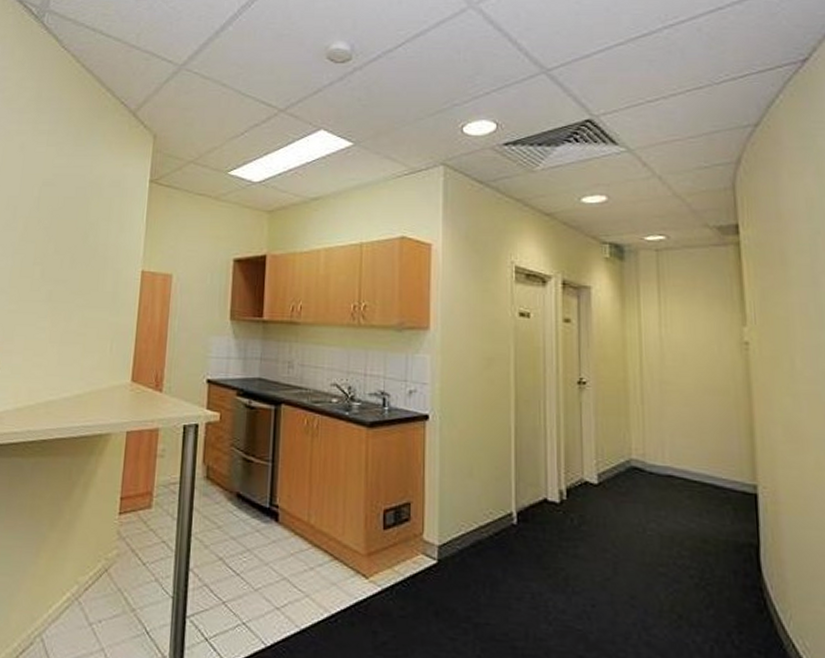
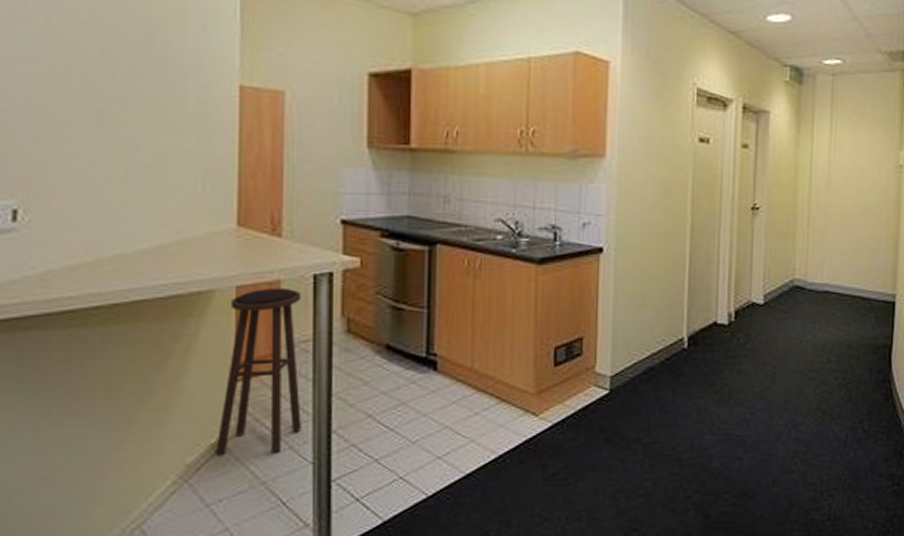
stool: none [100,434,173,585] -> present [216,287,301,456]

